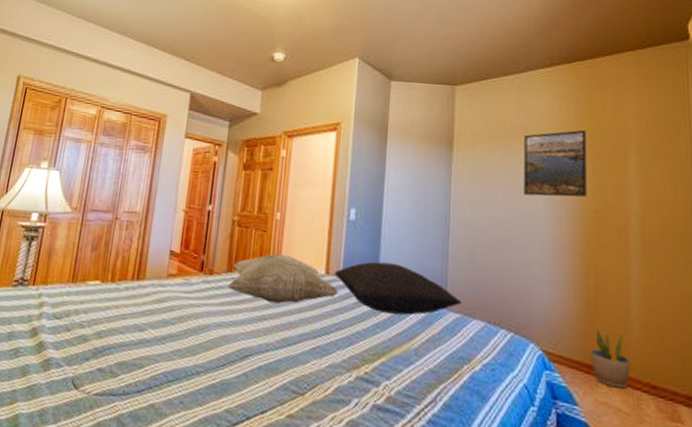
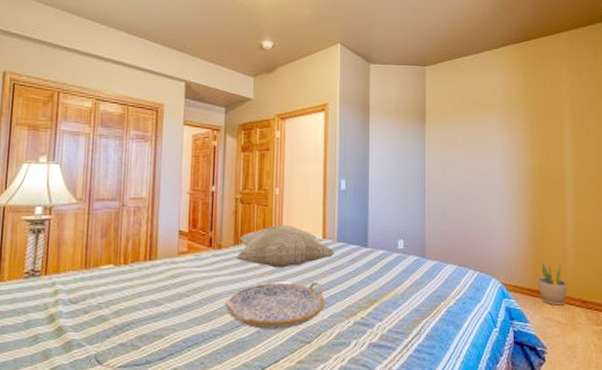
serving tray: none [211,319,324,375] -> present [224,282,325,329]
pillow: present [334,261,462,316] -> none [330,224,438,266]
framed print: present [524,130,587,197] -> none [483,100,533,158]

